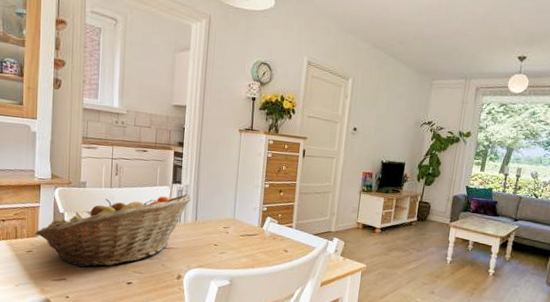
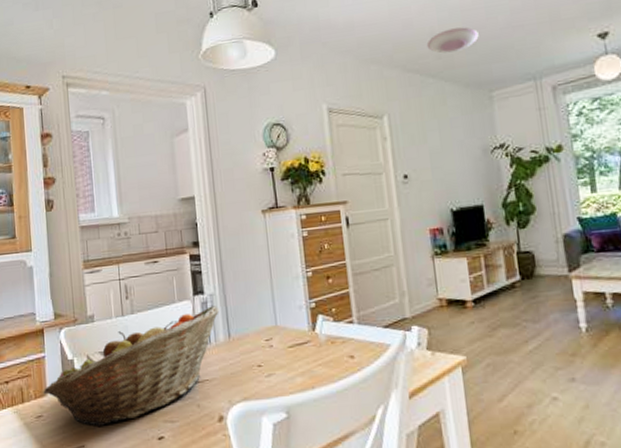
ceiling light: none [395,22,436,42] -> present [426,27,479,54]

